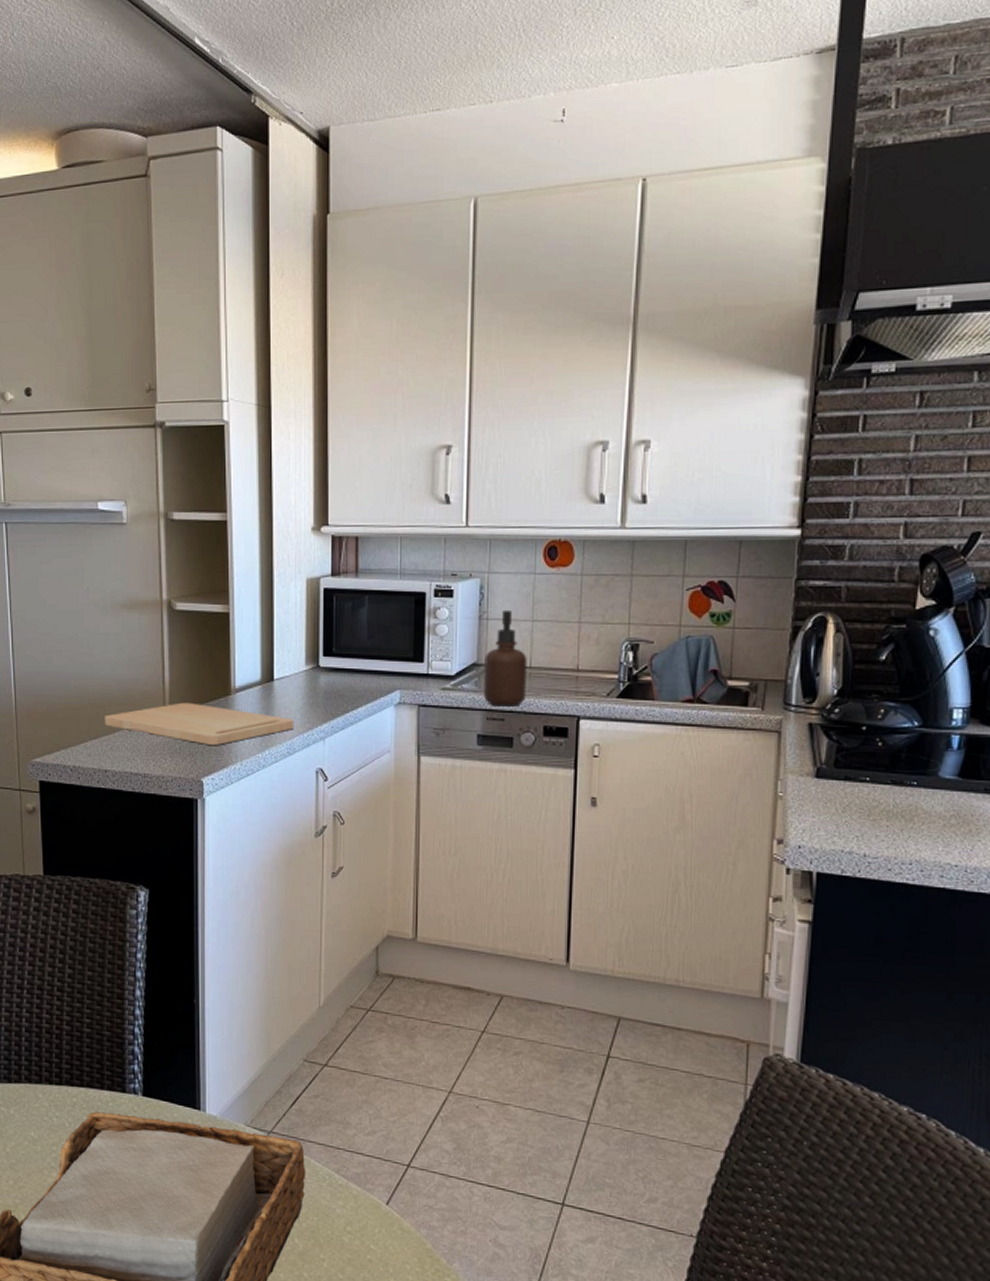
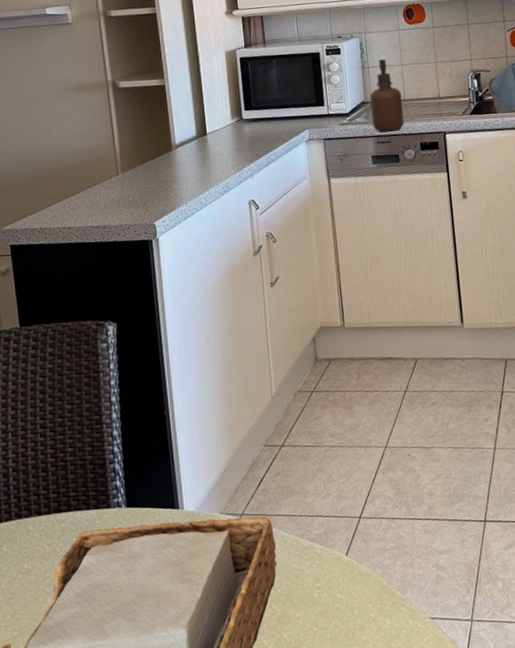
cutting board: present [105,702,294,745] -> none [65,161,227,194]

